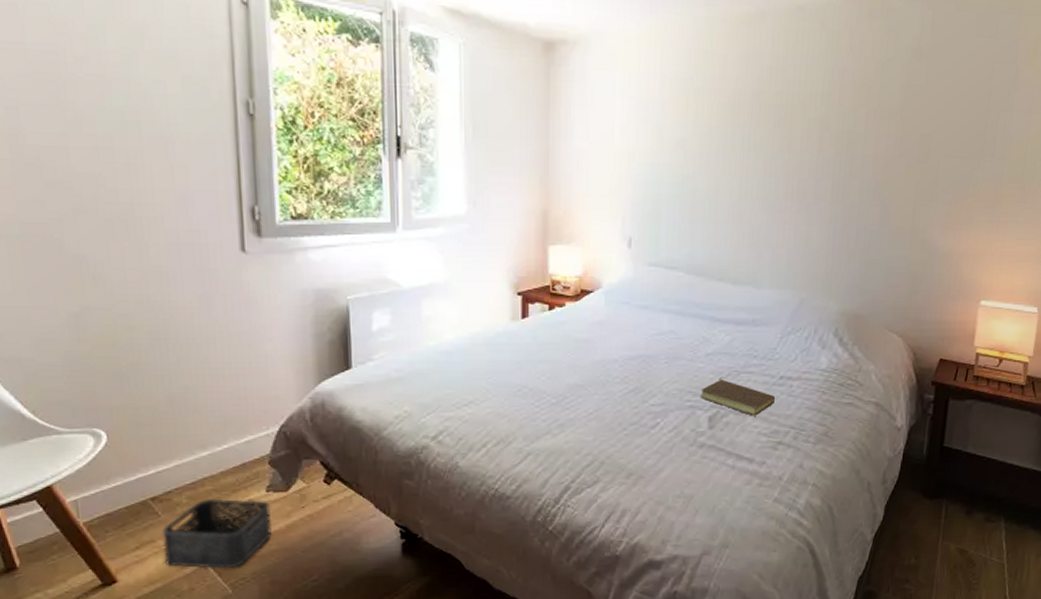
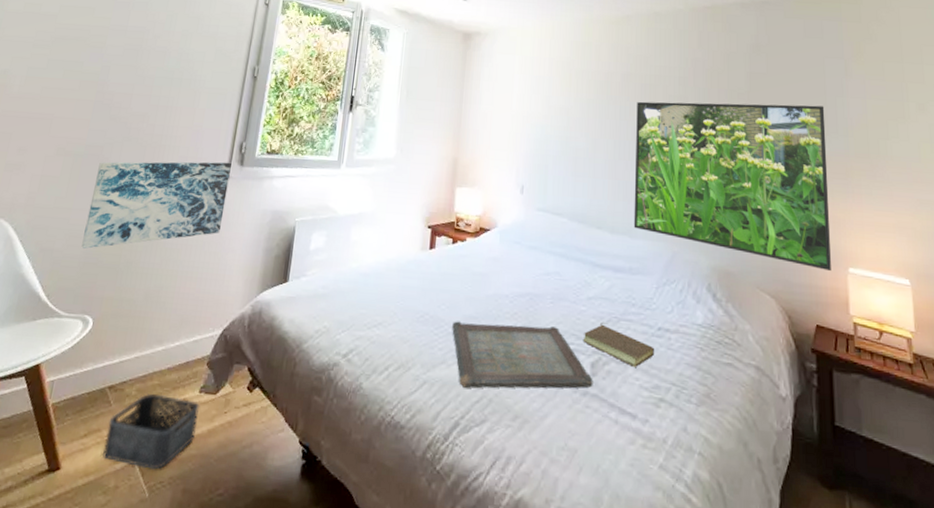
wall art: none [49,233,249,354] -> present [81,162,231,249]
serving tray: none [555,386,711,454] -> present [452,321,593,389]
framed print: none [759,123,985,306] -> present [633,101,831,272]

